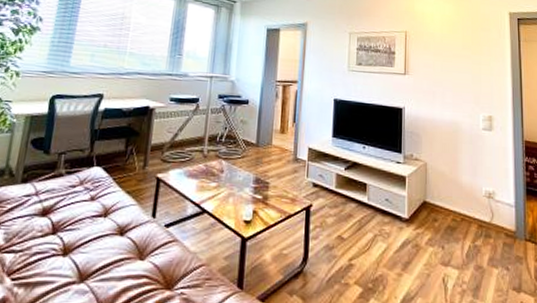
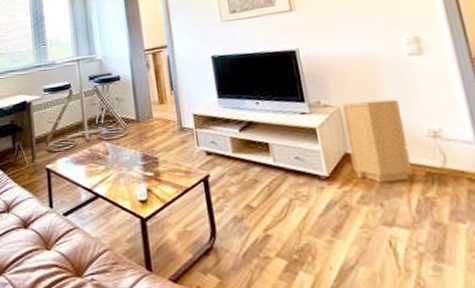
speaker: none [428,160,470,230] -> present [341,99,413,183]

